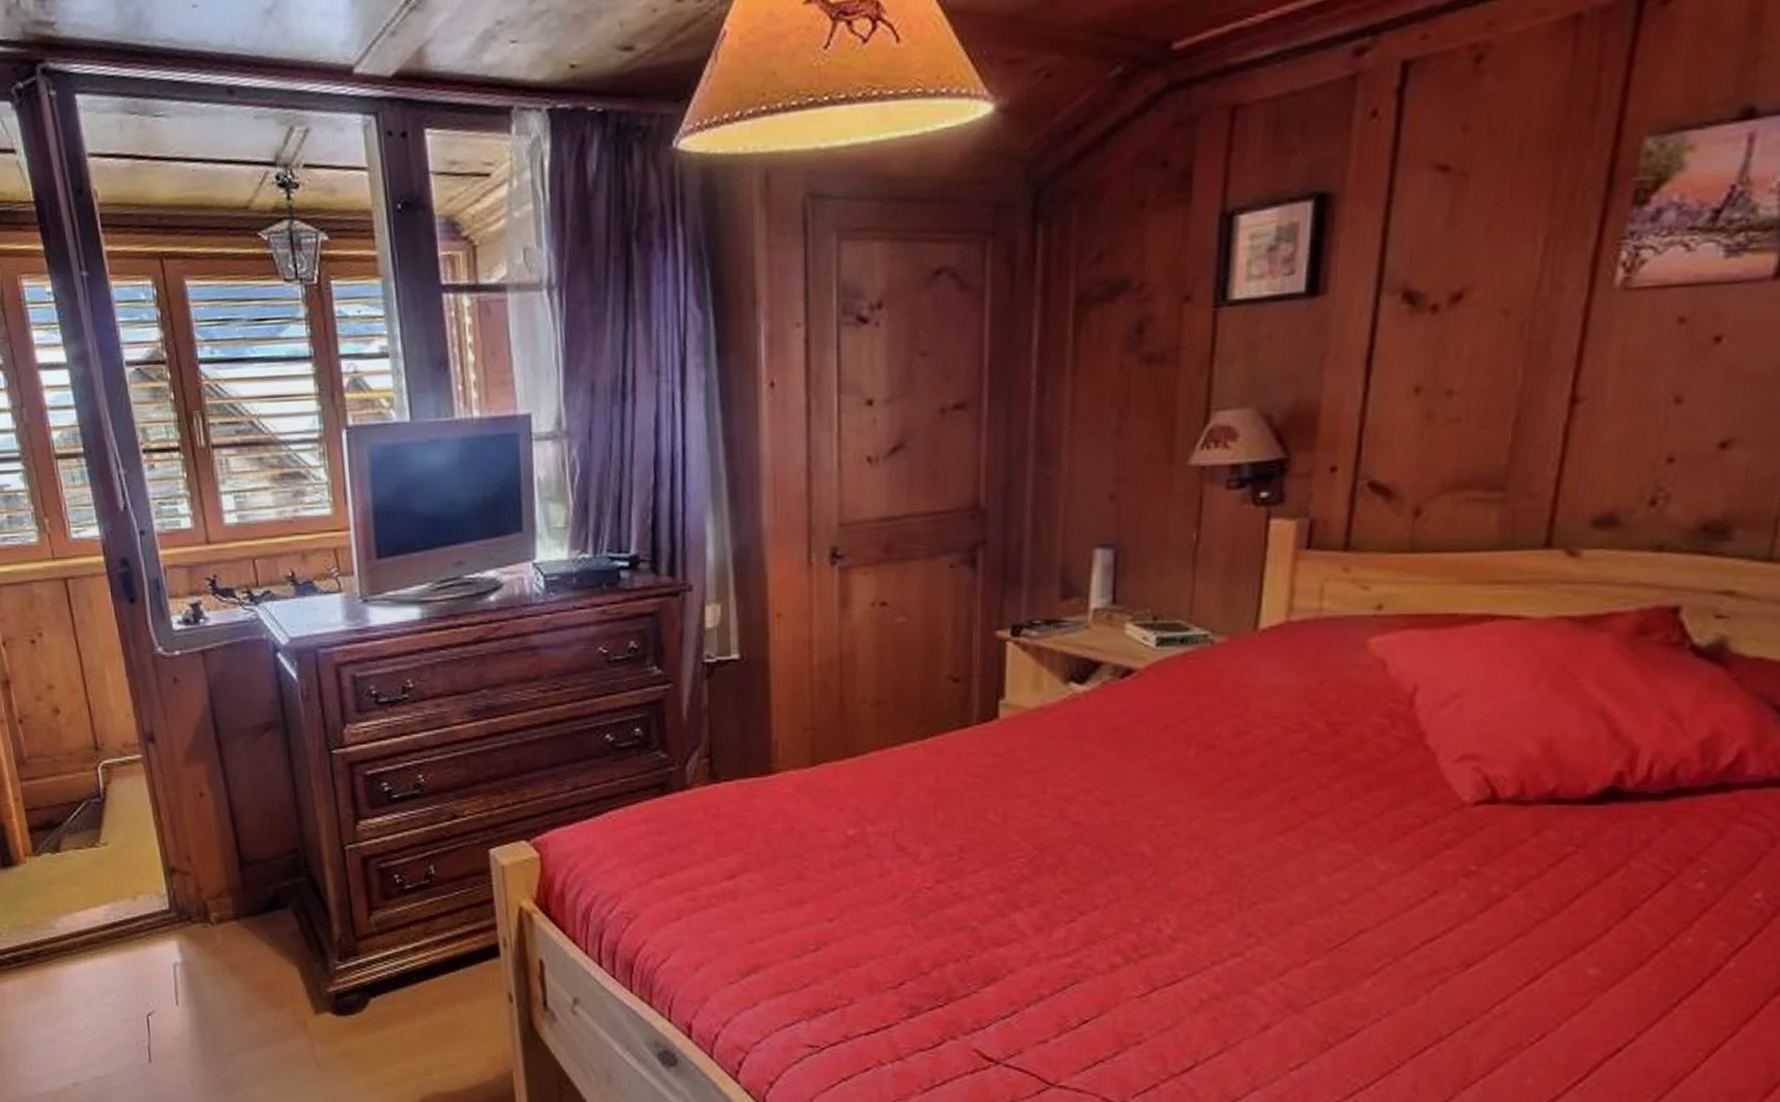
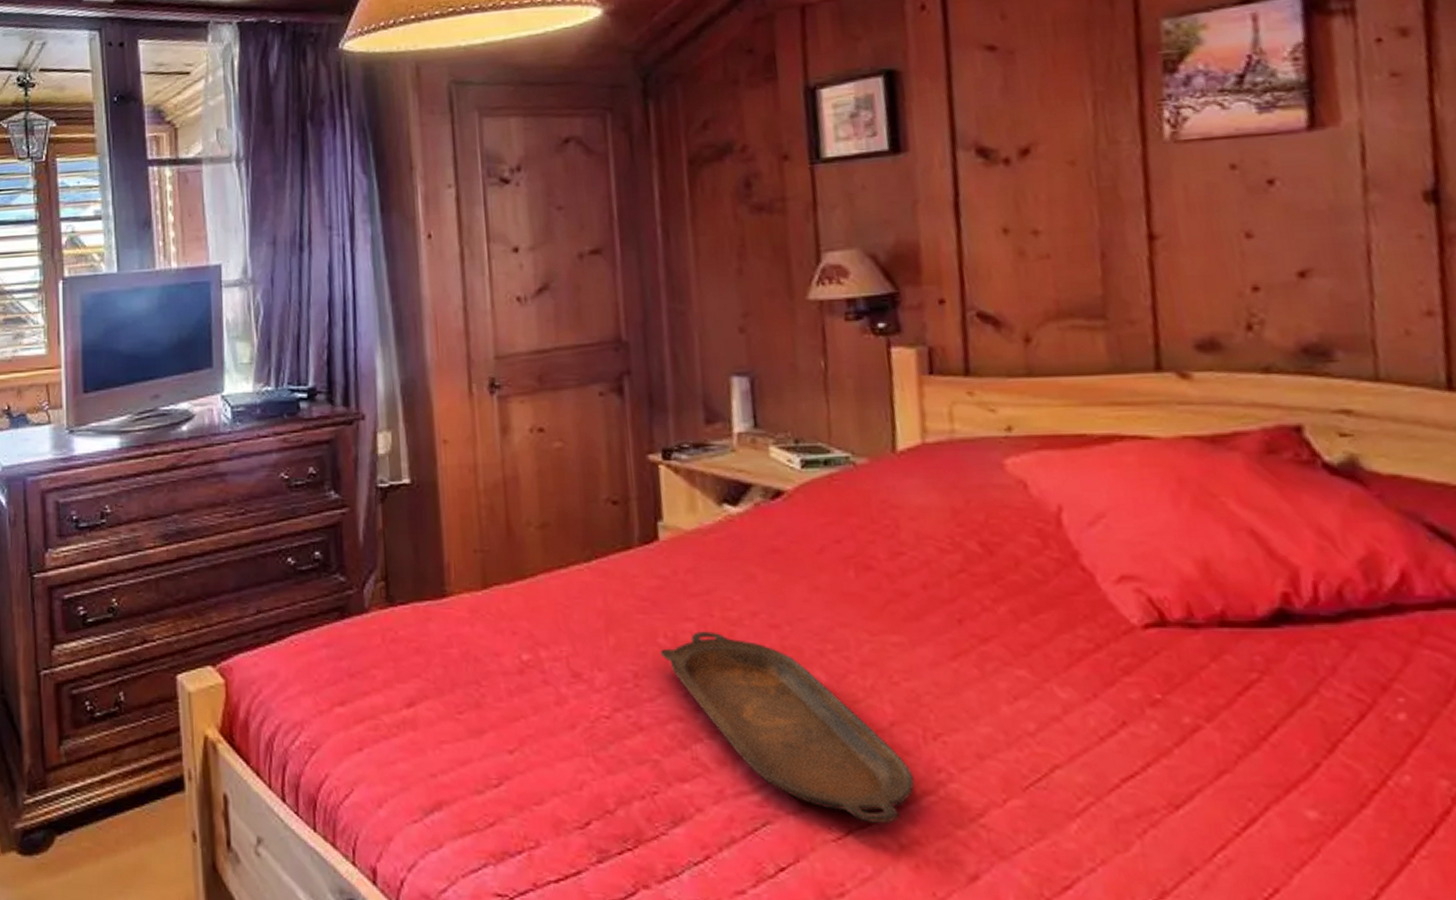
serving tray: none [988,808,1224,982] -> present [659,631,915,823]

